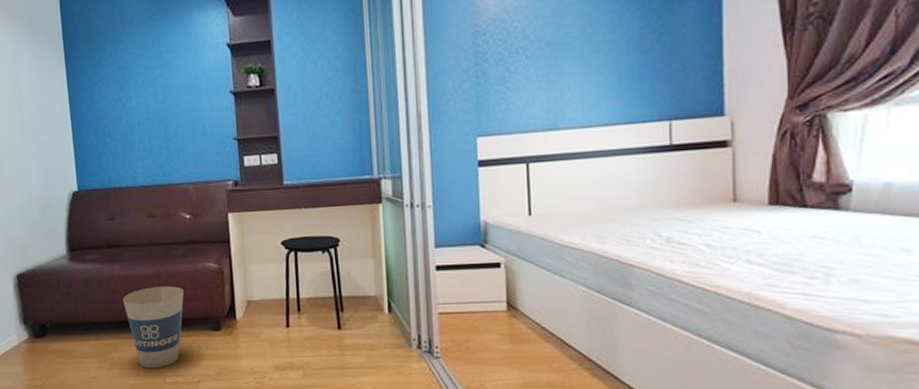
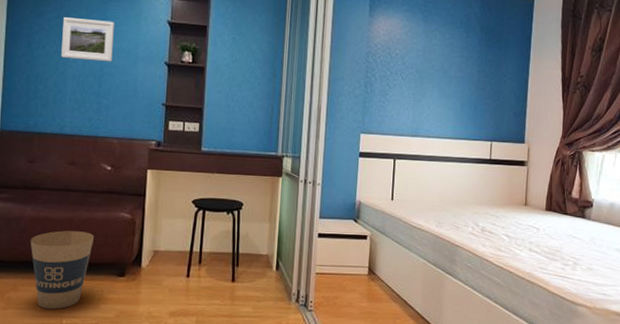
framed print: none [120,56,175,105] -> present [61,17,114,62]

